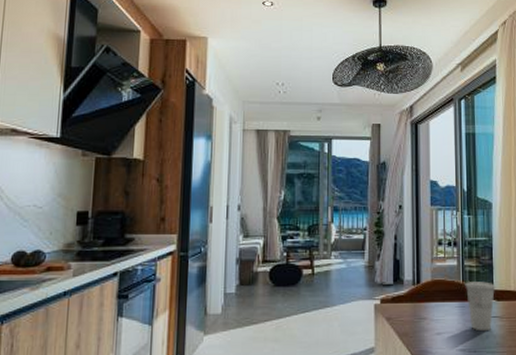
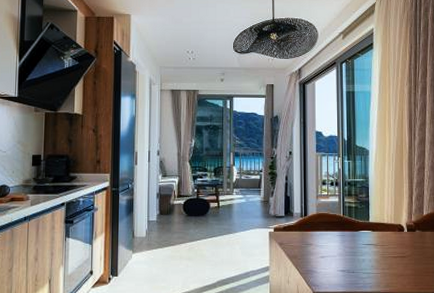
cup: present [465,281,496,332] -> none [345,215,372,256]

